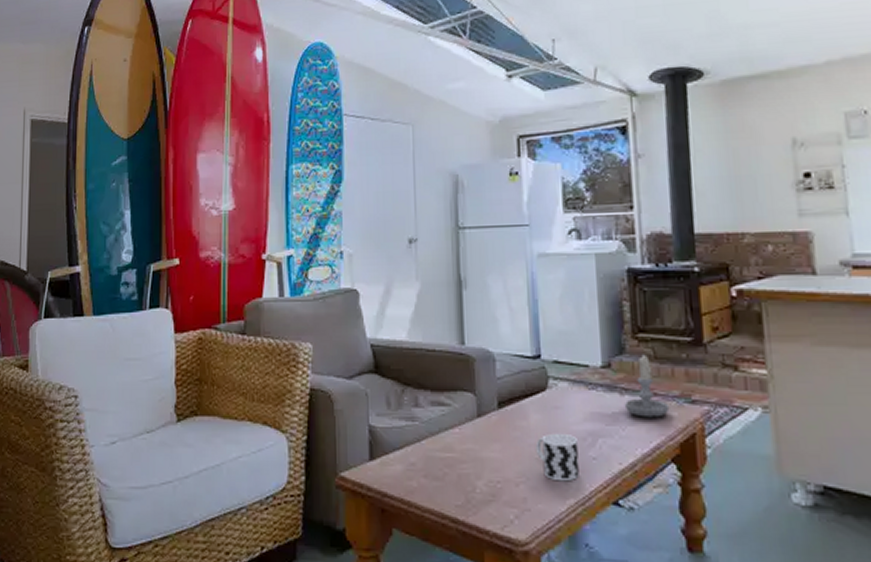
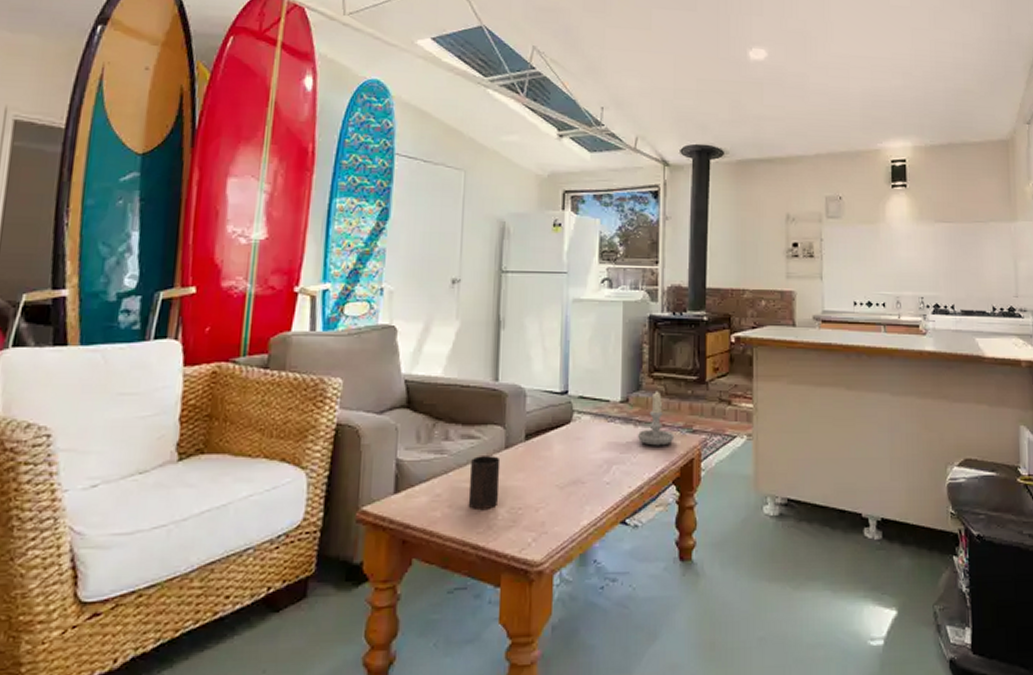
cup: none [442,424,476,481] -> present [468,456,501,509]
cup: present [535,433,579,482] -> none [556,461,594,506]

